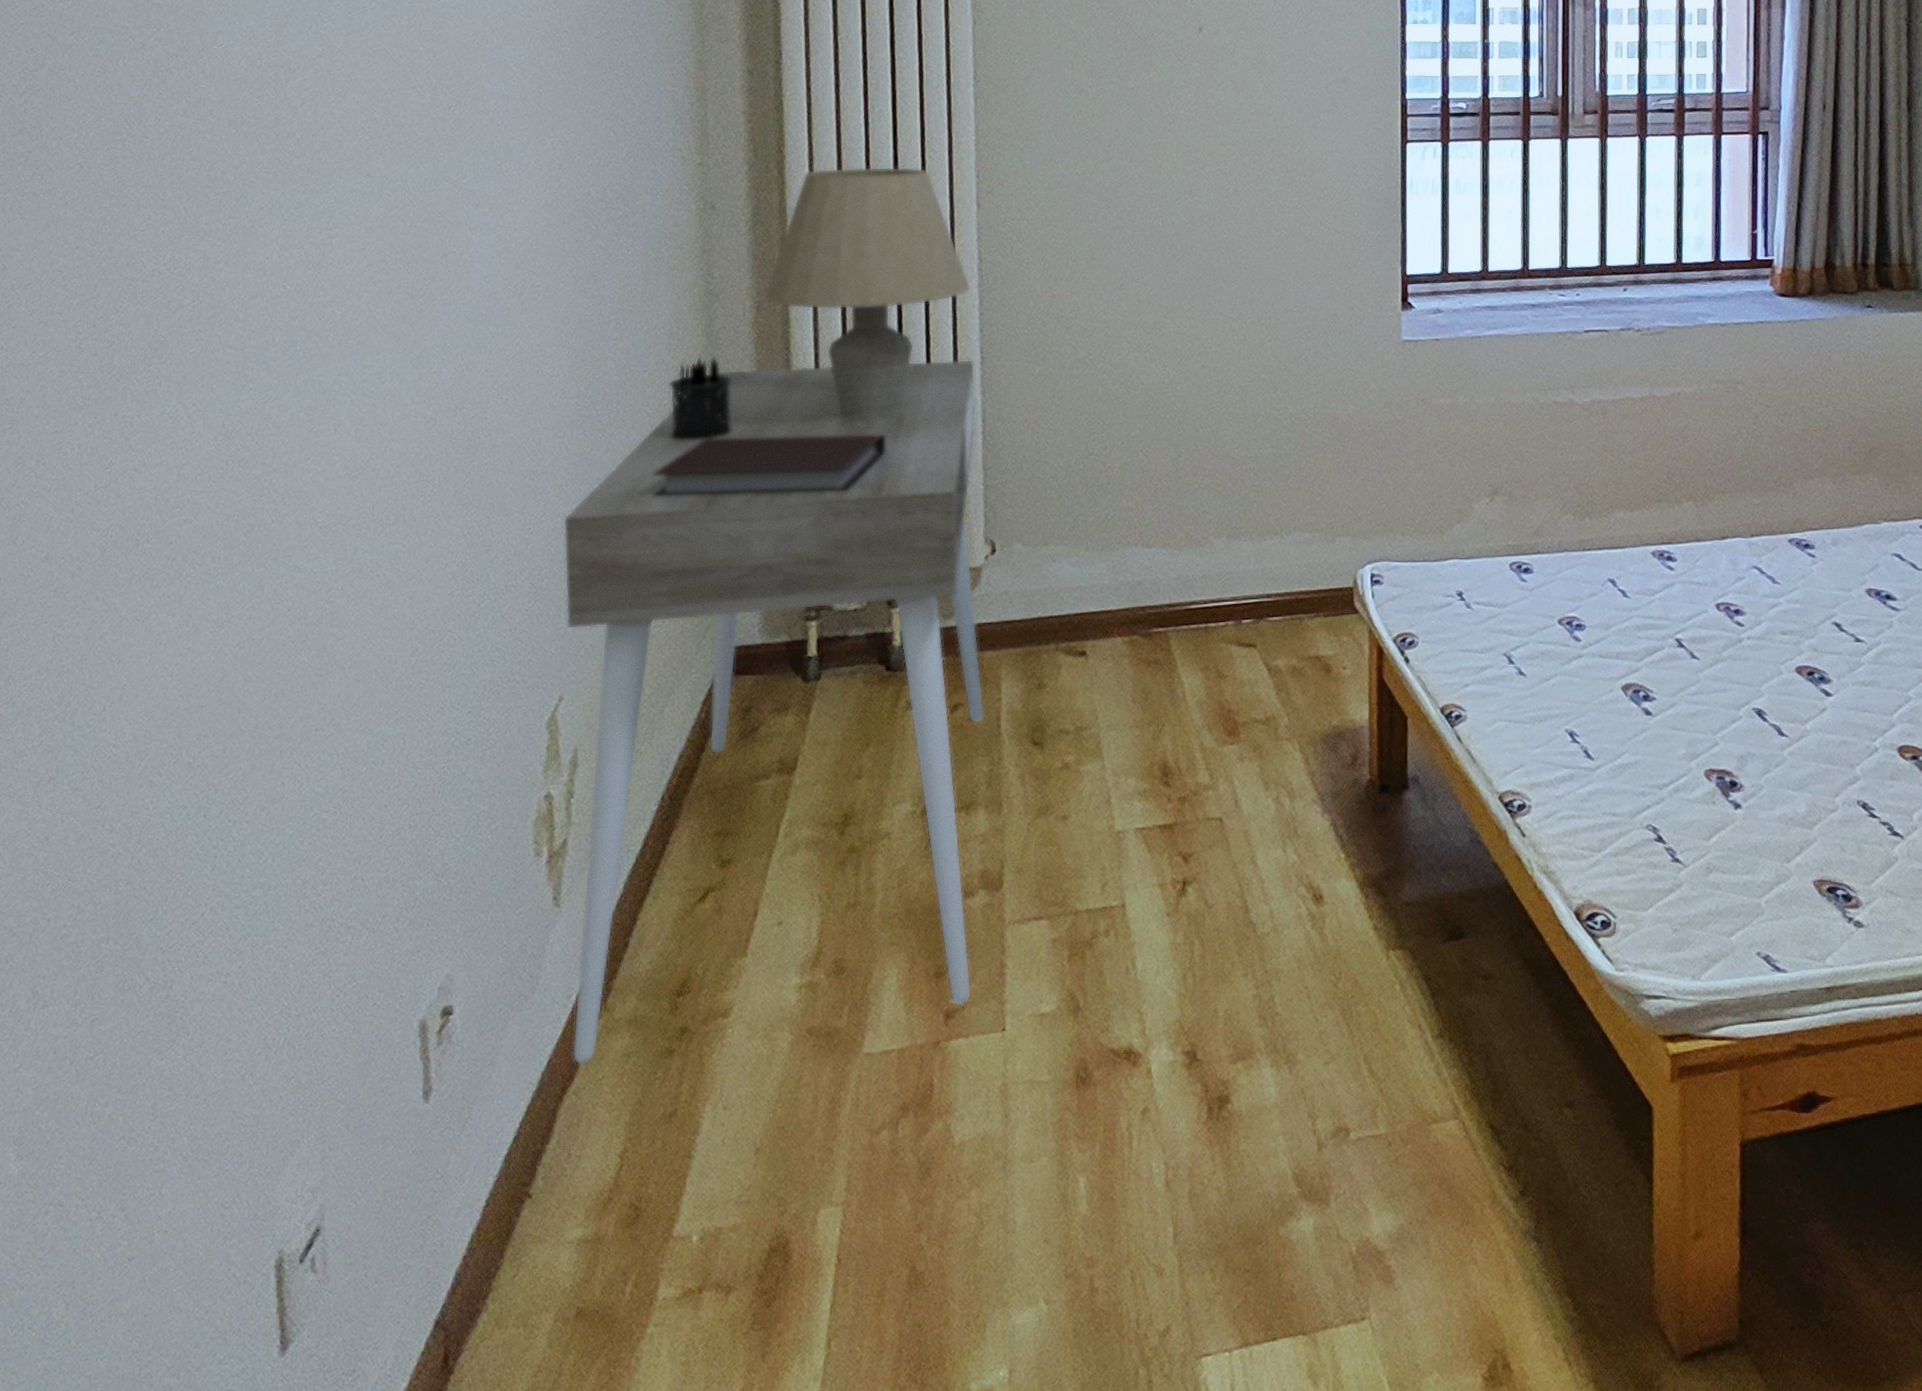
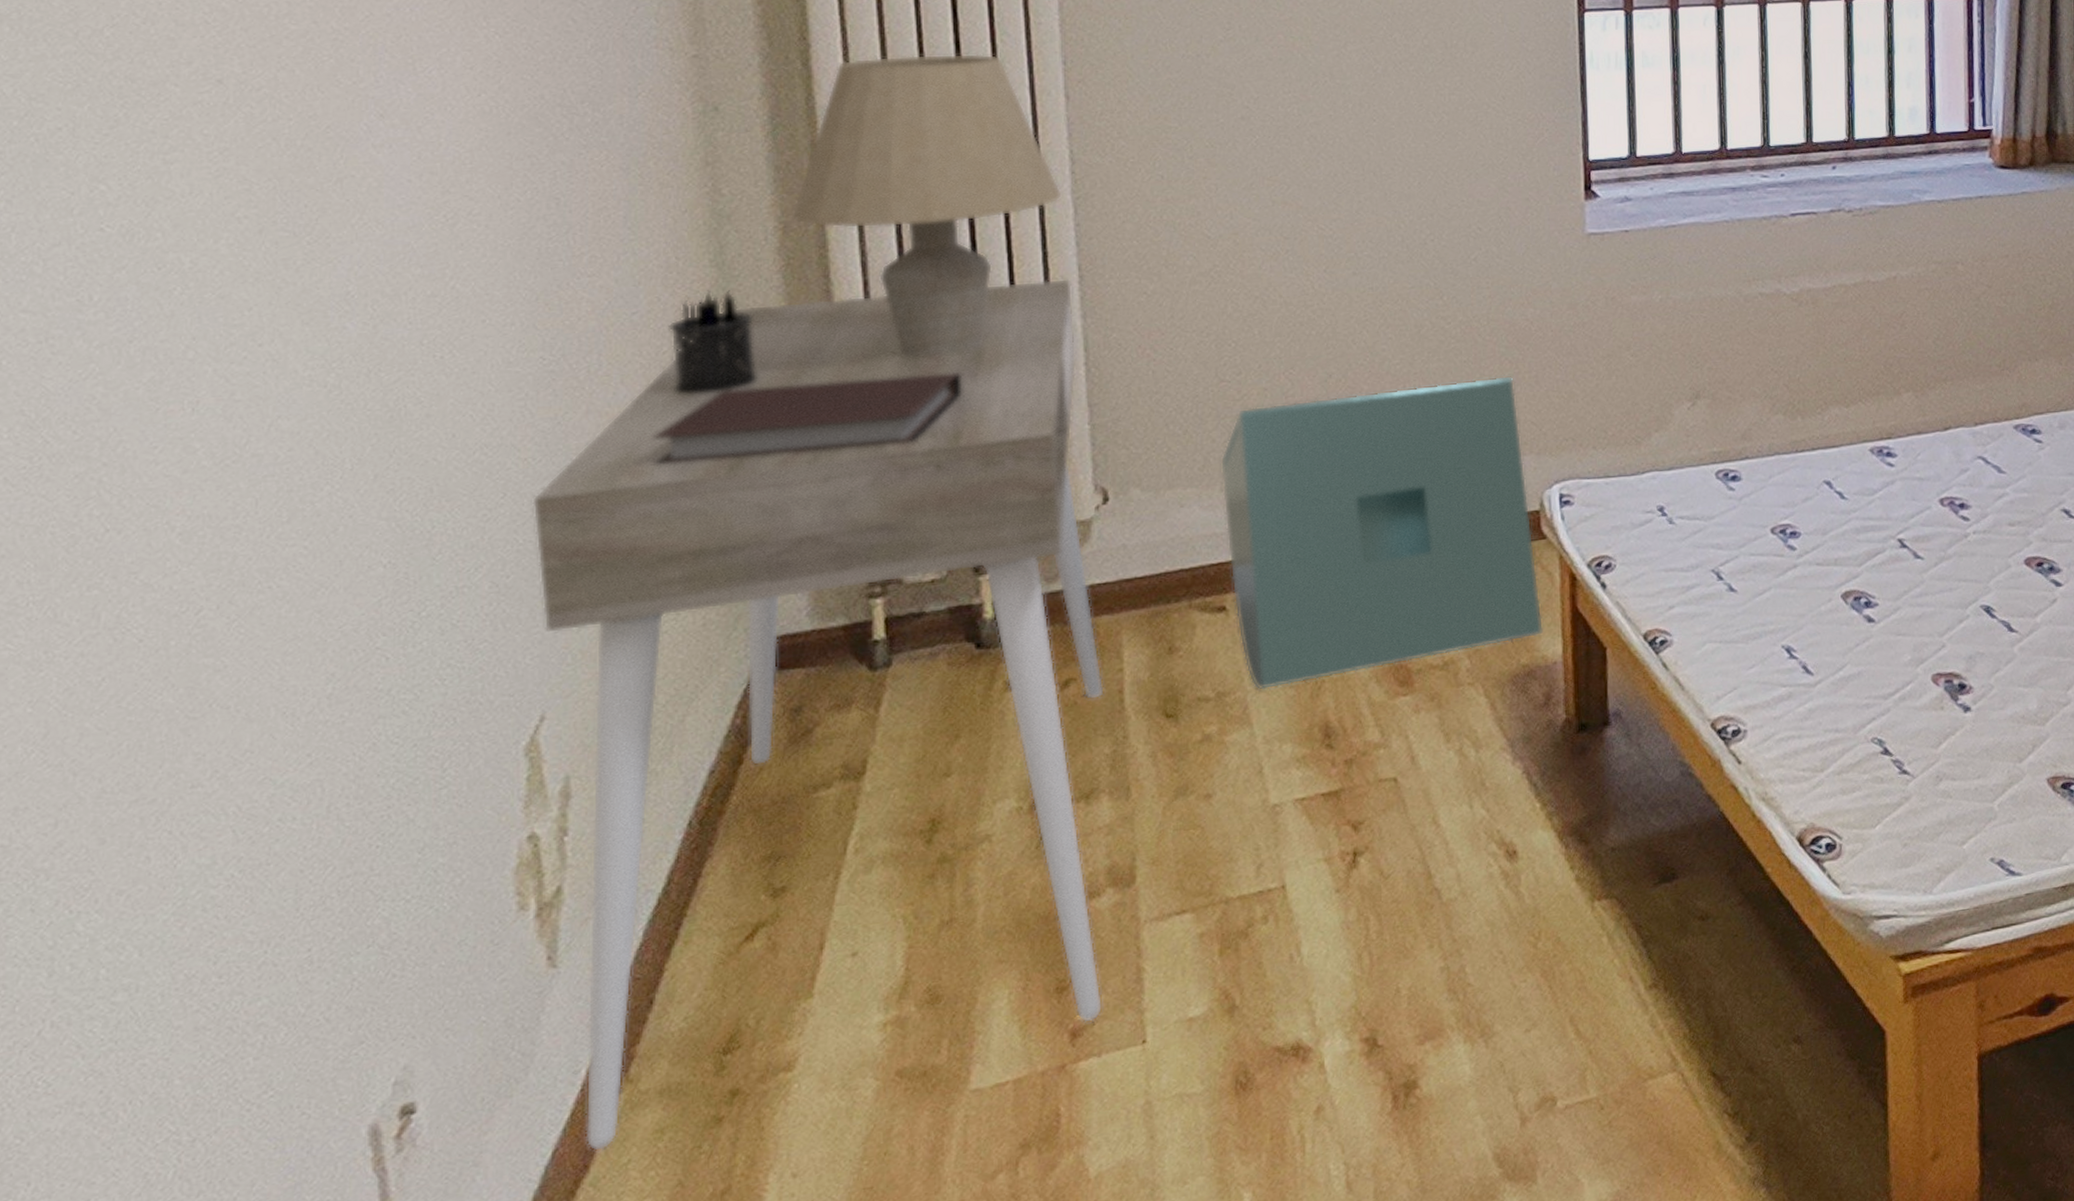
air purifier: none [1086,463,1353,728] -> present [1220,375,1544,690]

